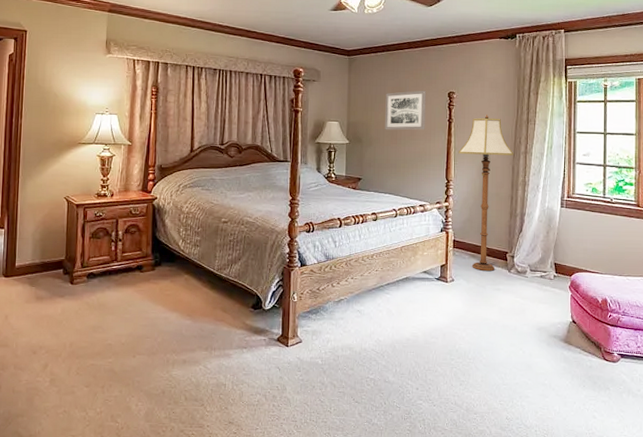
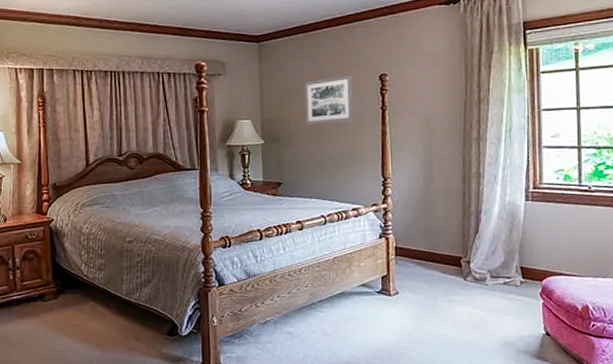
floor lamp: present [458,114,514,271] -> none [395,97,464,280]

